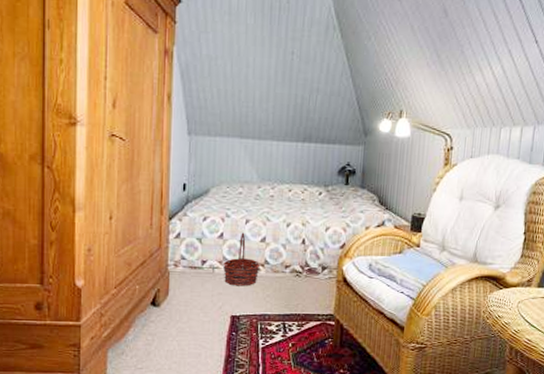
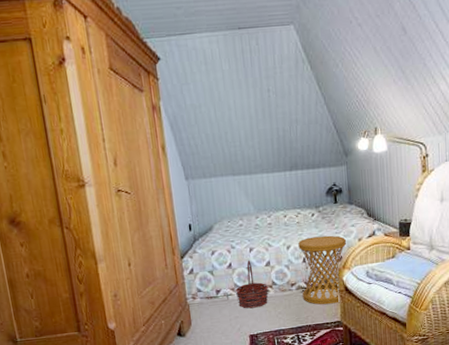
side table: none [296,217,353,295] -> present [298,235,347,305]

